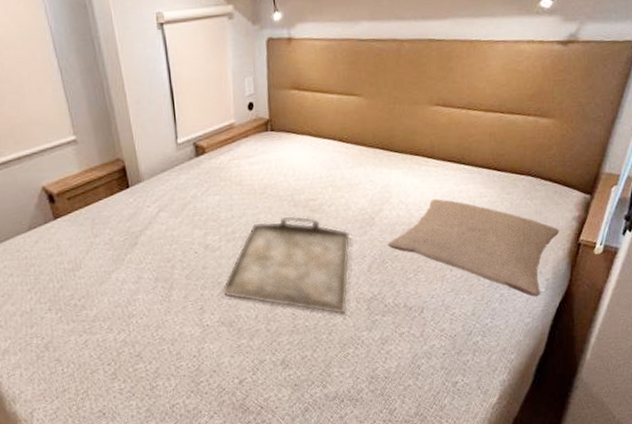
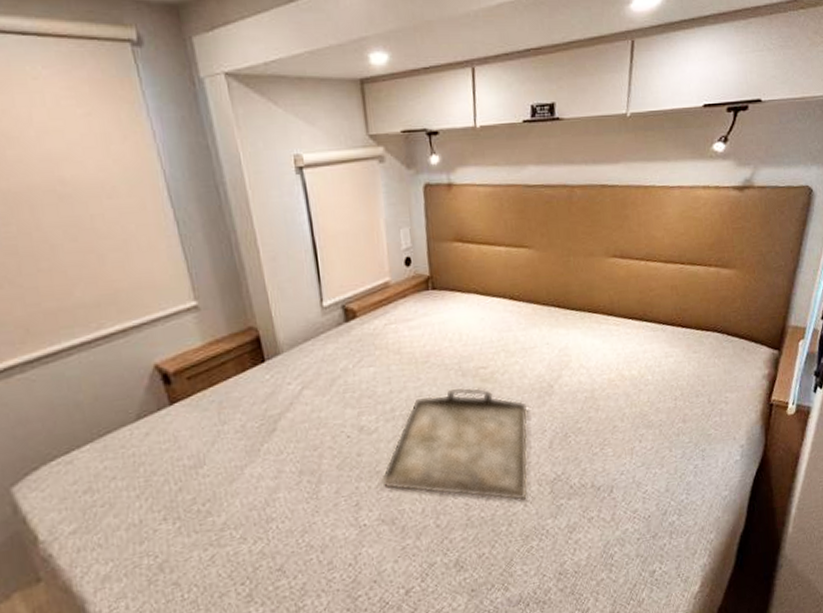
pillow: present [388,199,560,297] -> none [569,361,751,467]

